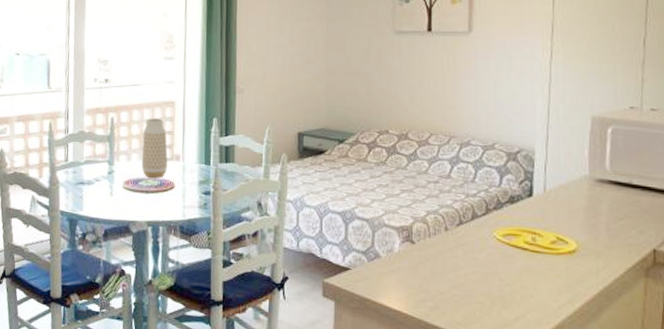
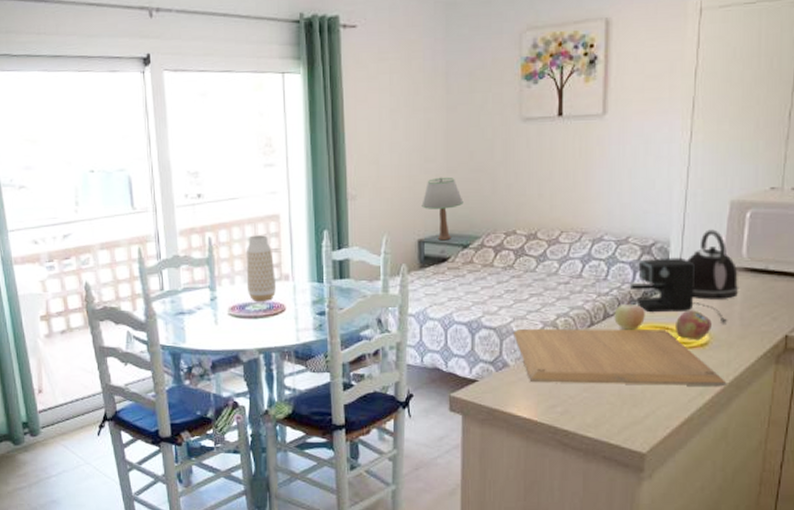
table lamp: none [302,78,341,135] -> present [421,177,464,241]
chopping board: none [385,221,597,296] -> present [513,328,727,387]
fruit: none [482,203,512,232] -> present [614,300,645,330]
coffee maker: none [496,165,595,233] -> present [629,257,728,323]
fruit: none [543,217,579,248] -> present [676,310,712,341]
kettle: none [552,142,604,209] -> present [687,229,739,299]

